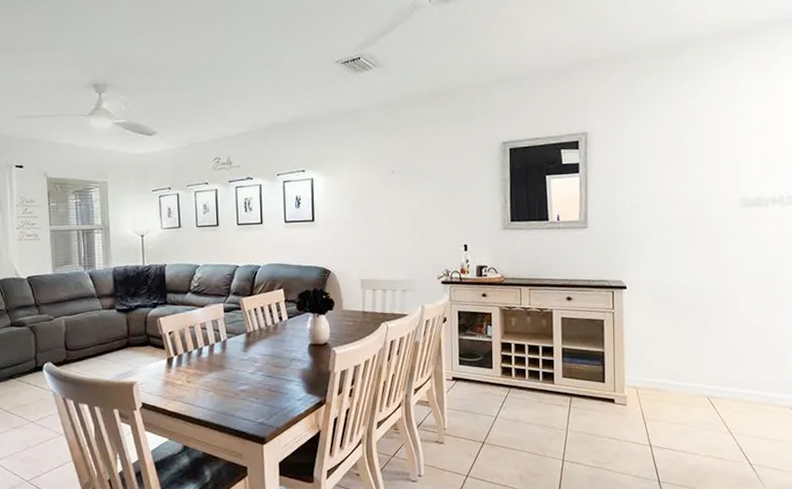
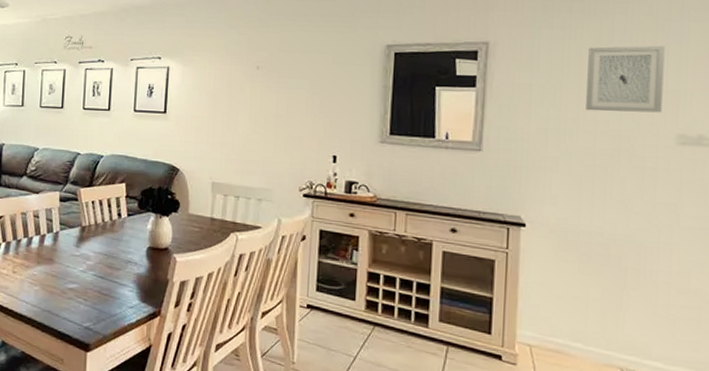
wall art: none [668,124,728,185] -> present [586,45,665,113]

